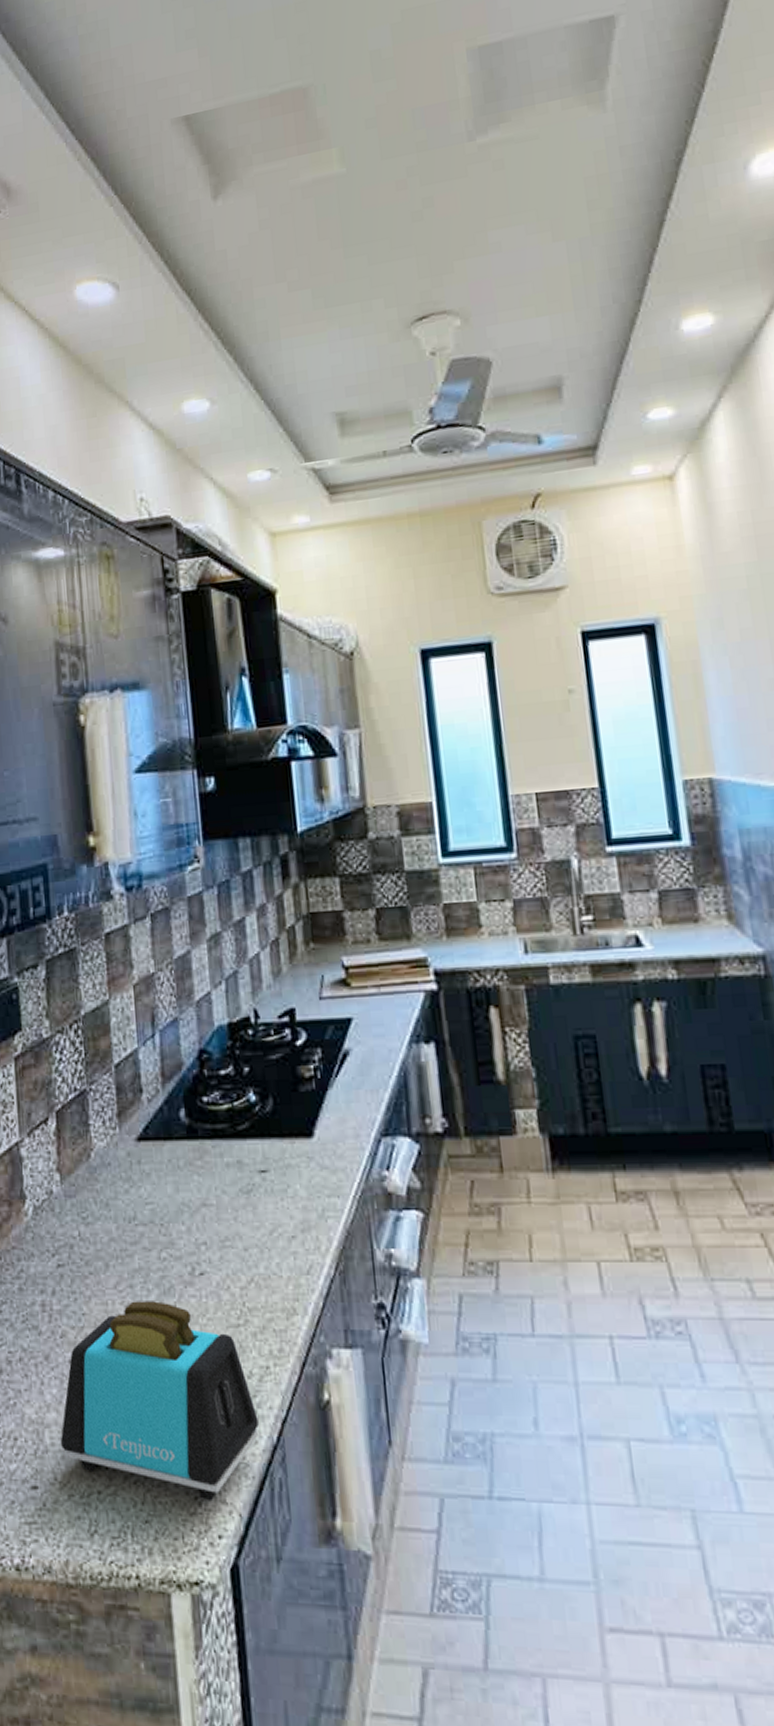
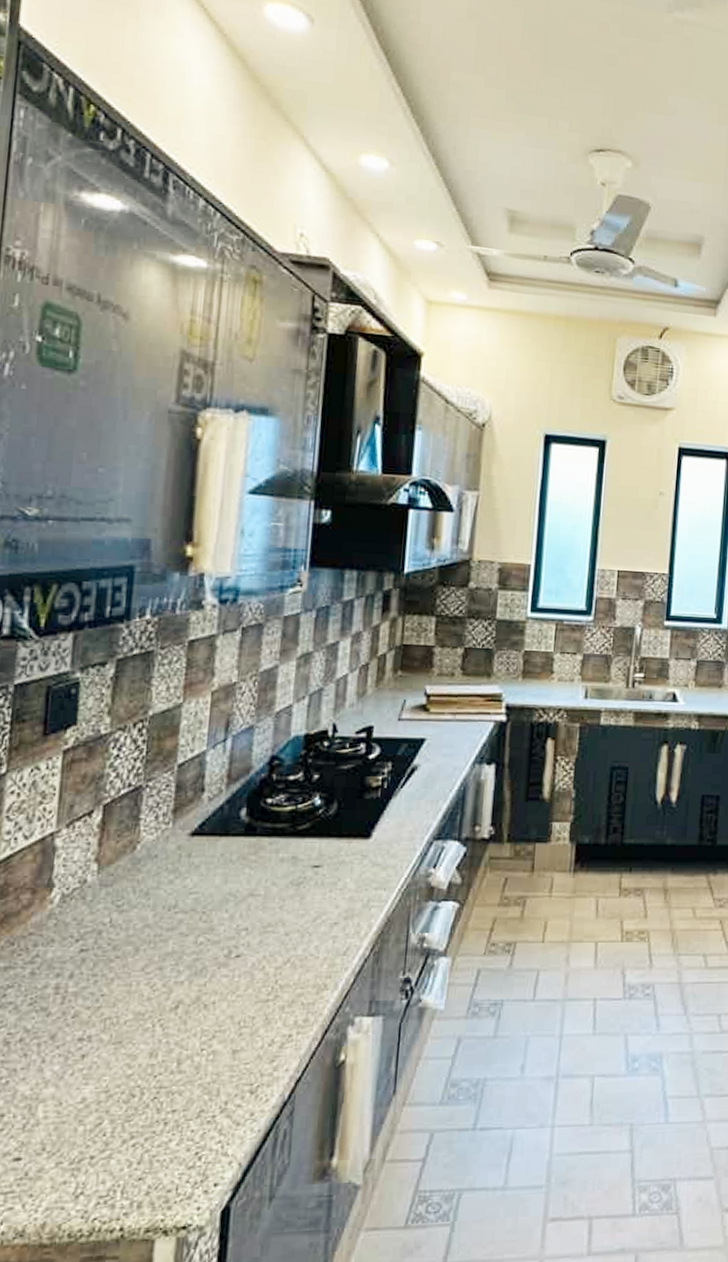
toaster: present [60,1301,259,1502] -> none [54,981,273,1155]

